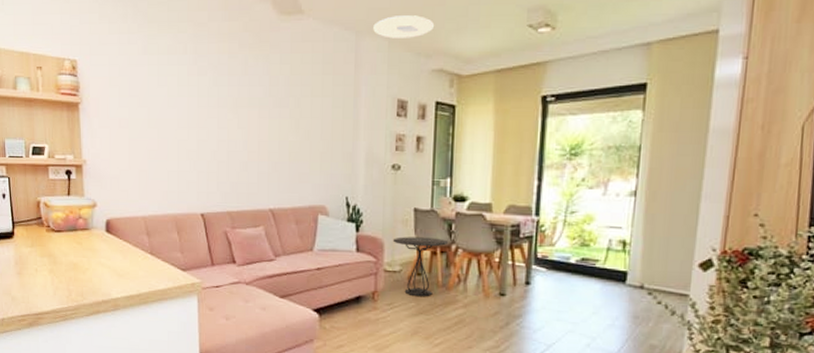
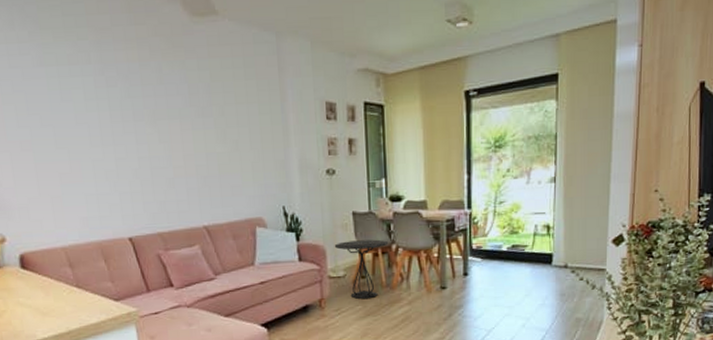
ceiling light: present [373,15,435,39] -> none [293,13,356,39]

